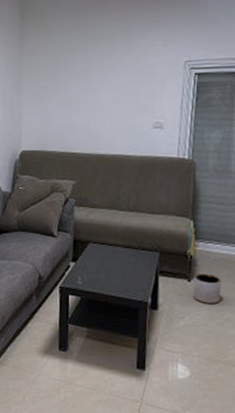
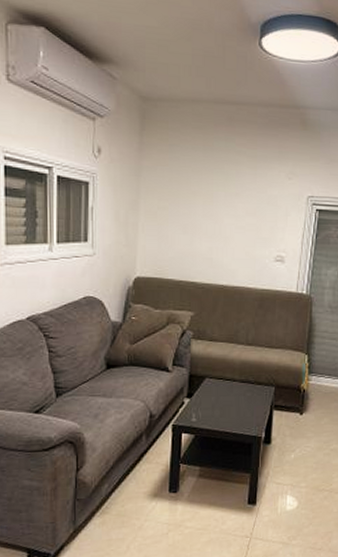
planter: present [193,273,222,303] -> none [304,406,330,435]

